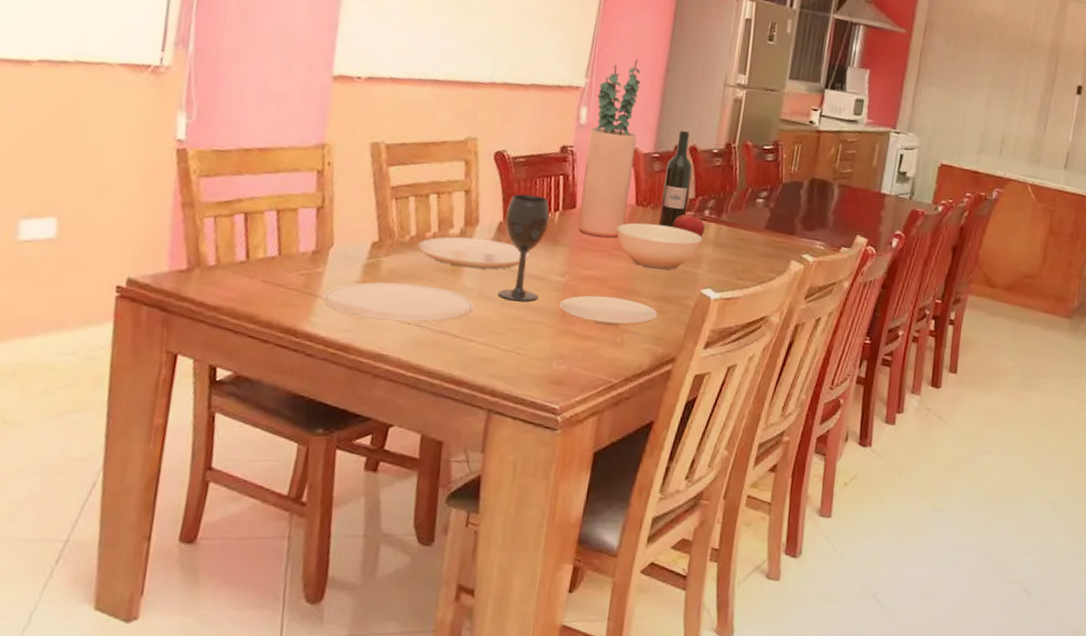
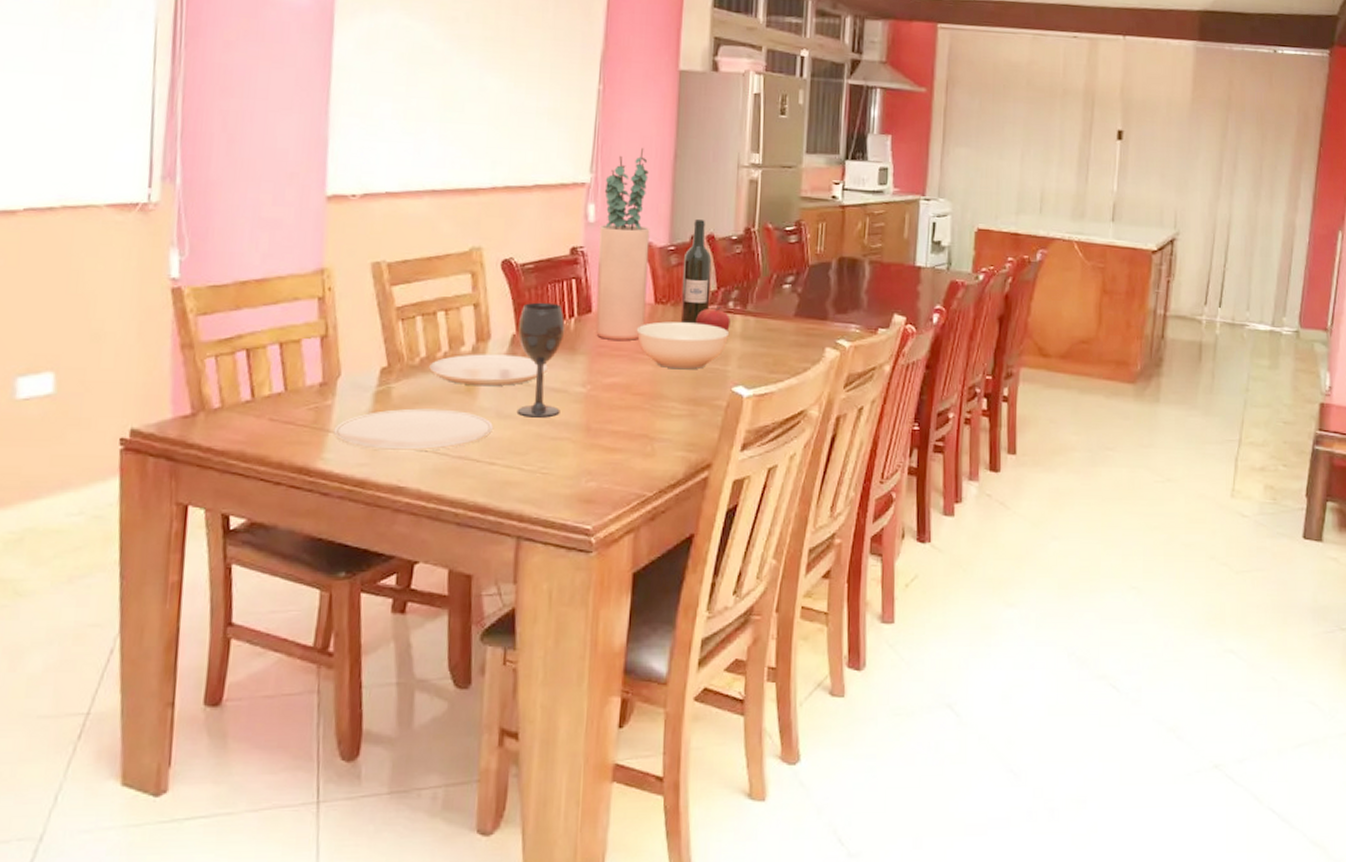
plate: present [559,295,658,326] -> none [582,404,688,435]

